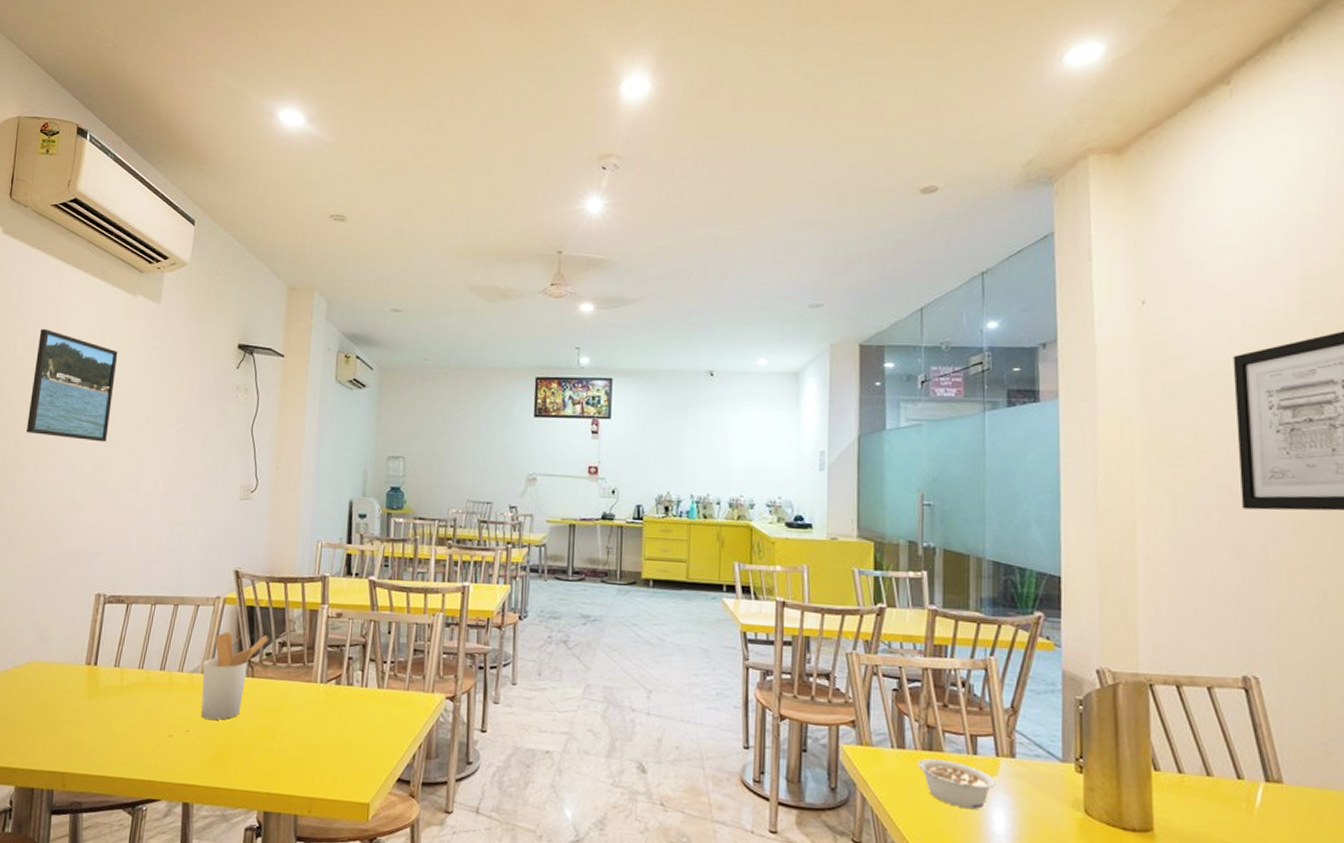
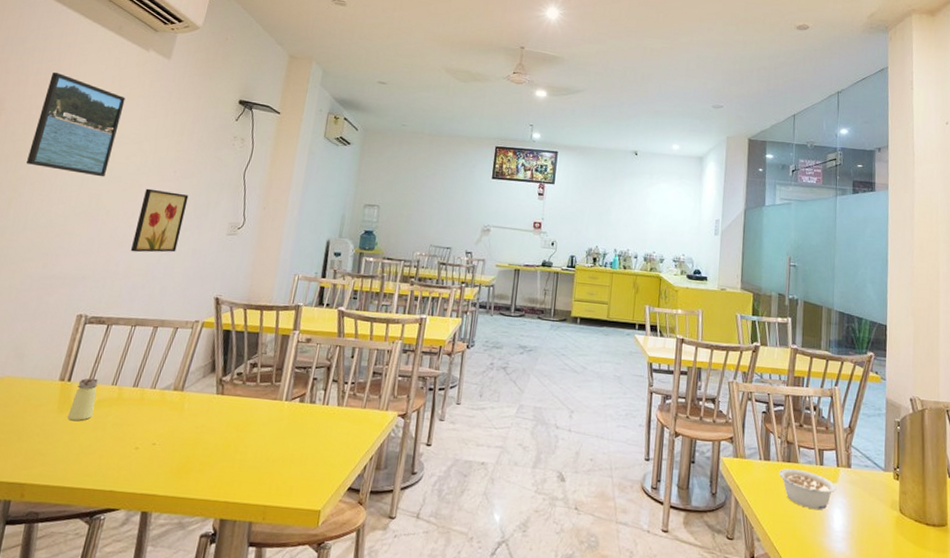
saltshaker: none [98,661,125,708] -> present [67,378,98,422]
wall art: none [141,452,195,524] -> present [130,188,189,253]
utensil holder: present [201,632,269,720] -> none [169,353,242,434]

